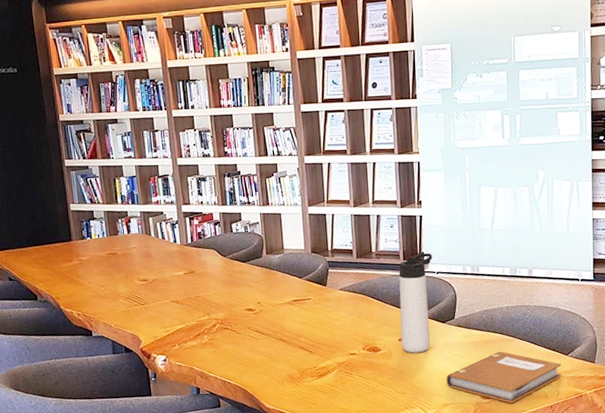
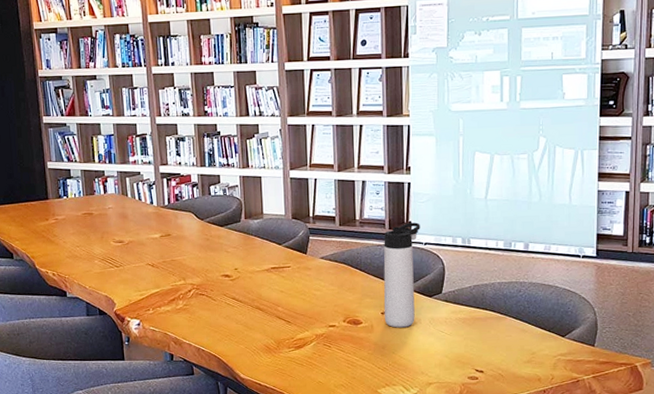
notebook: present [446,351,562,404] -> none [431,329,557,386]

